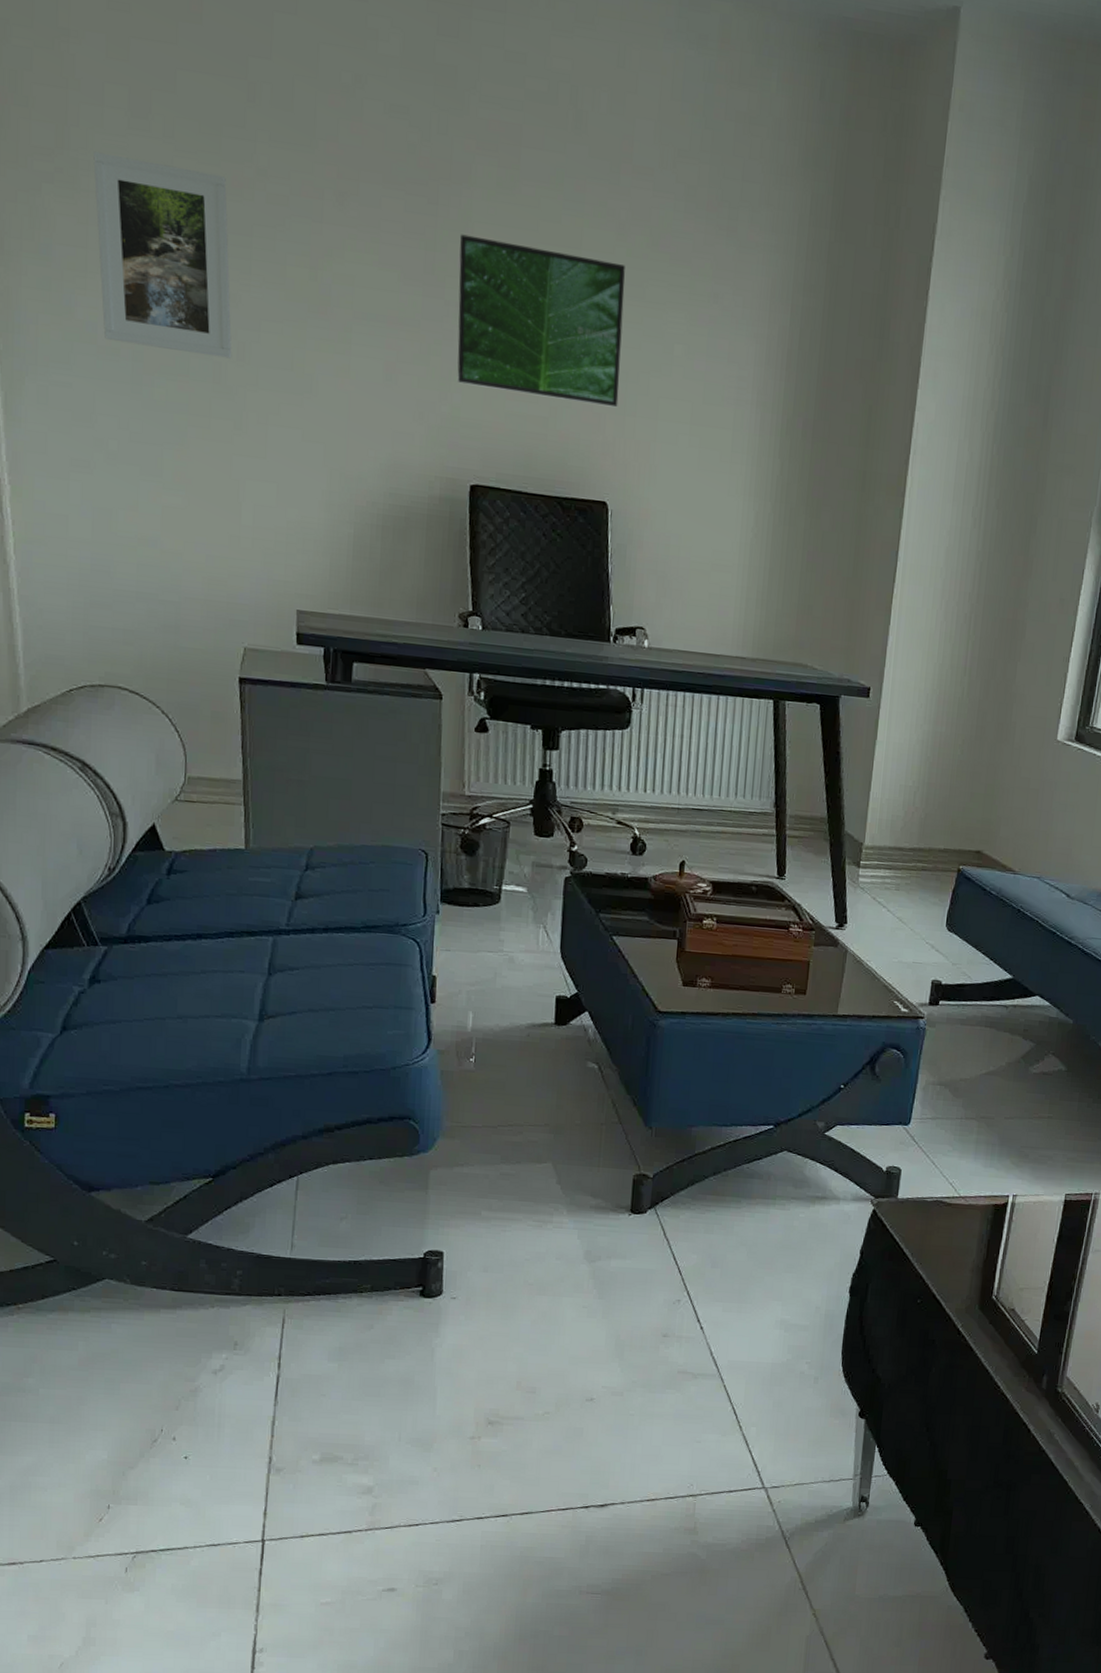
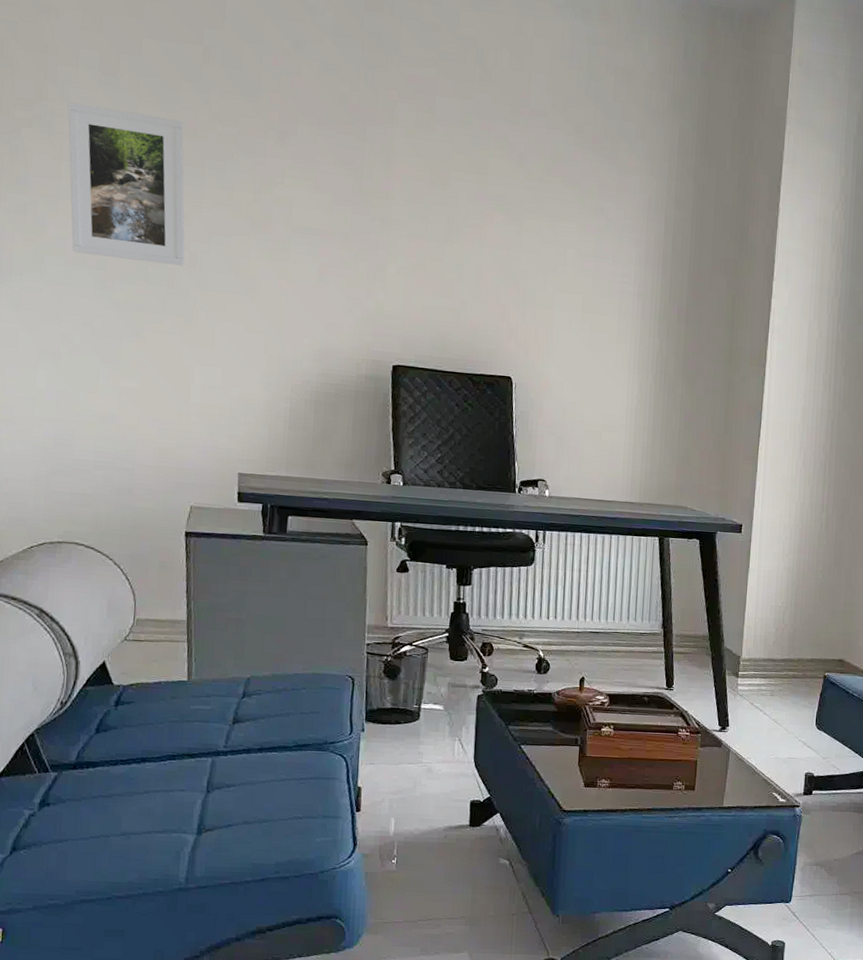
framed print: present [457,234,625,408] -> none [381,164,525,300]

